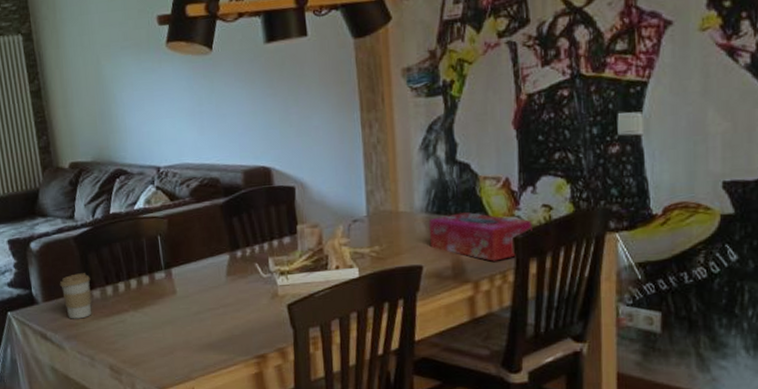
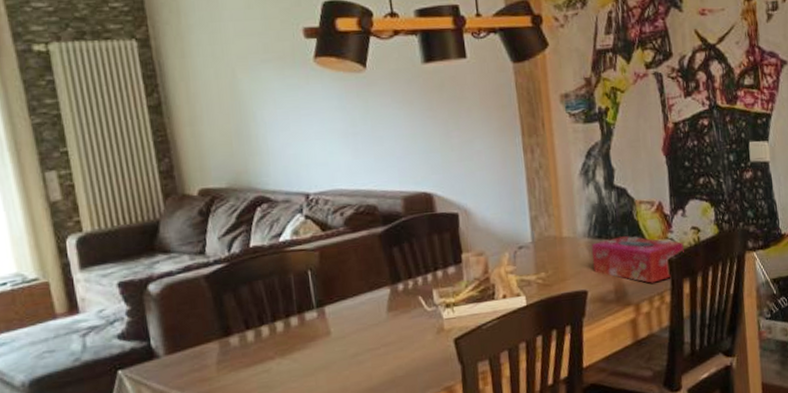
coffee cup: present [59,273,92,319] -> none [186,317,229,373]

